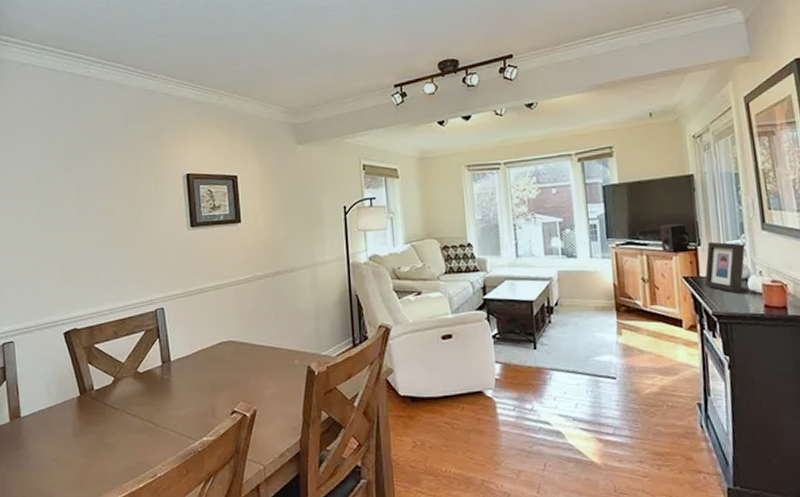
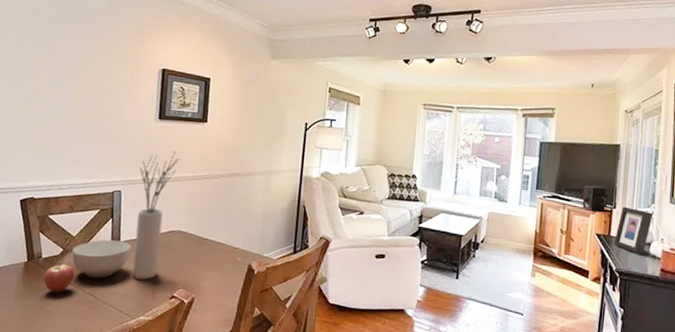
fruit: none [98,389,130,425] -> present [43,260,75,293]
bowl: none [123,360,183,403] -> present [72,239,131,278]
vase: none [179,258,219,398] -> present [132,151,180,280]

